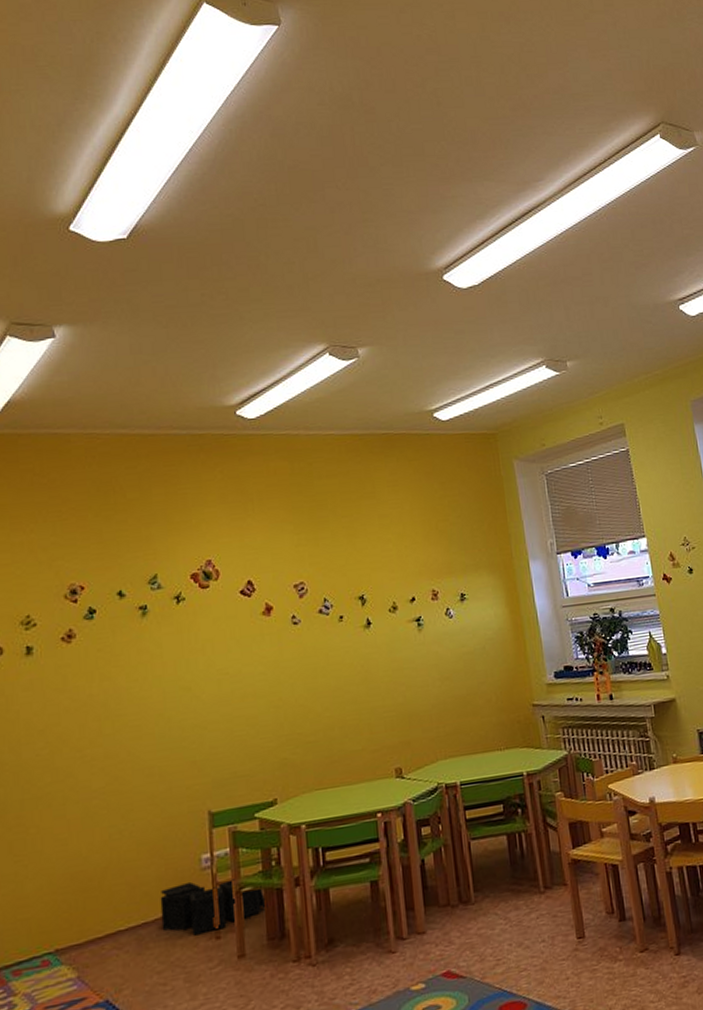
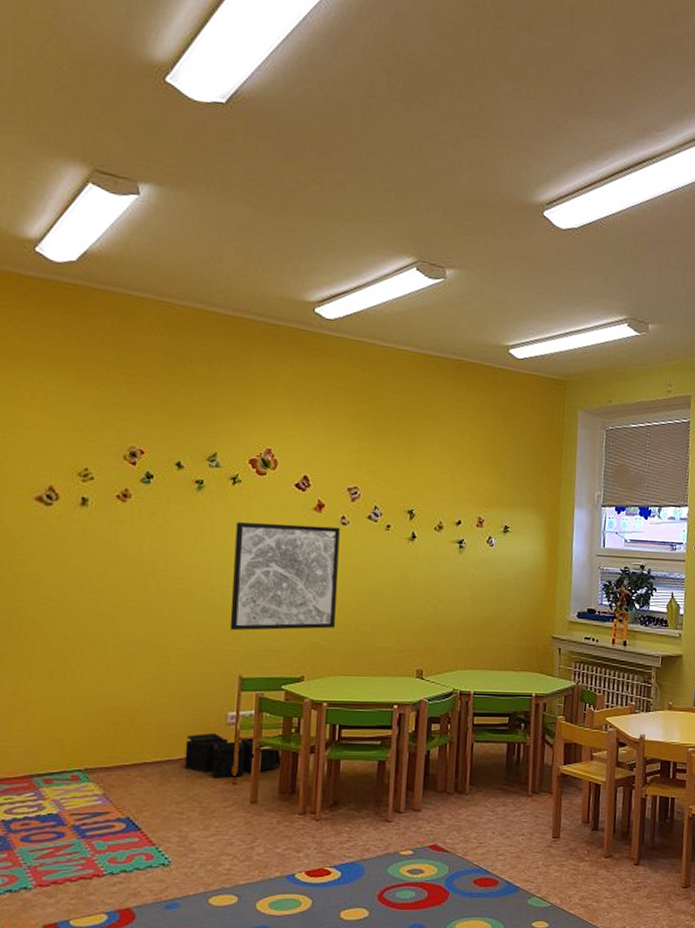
wall art: none [185,628,303,762] -> present [229,522,340,631]

